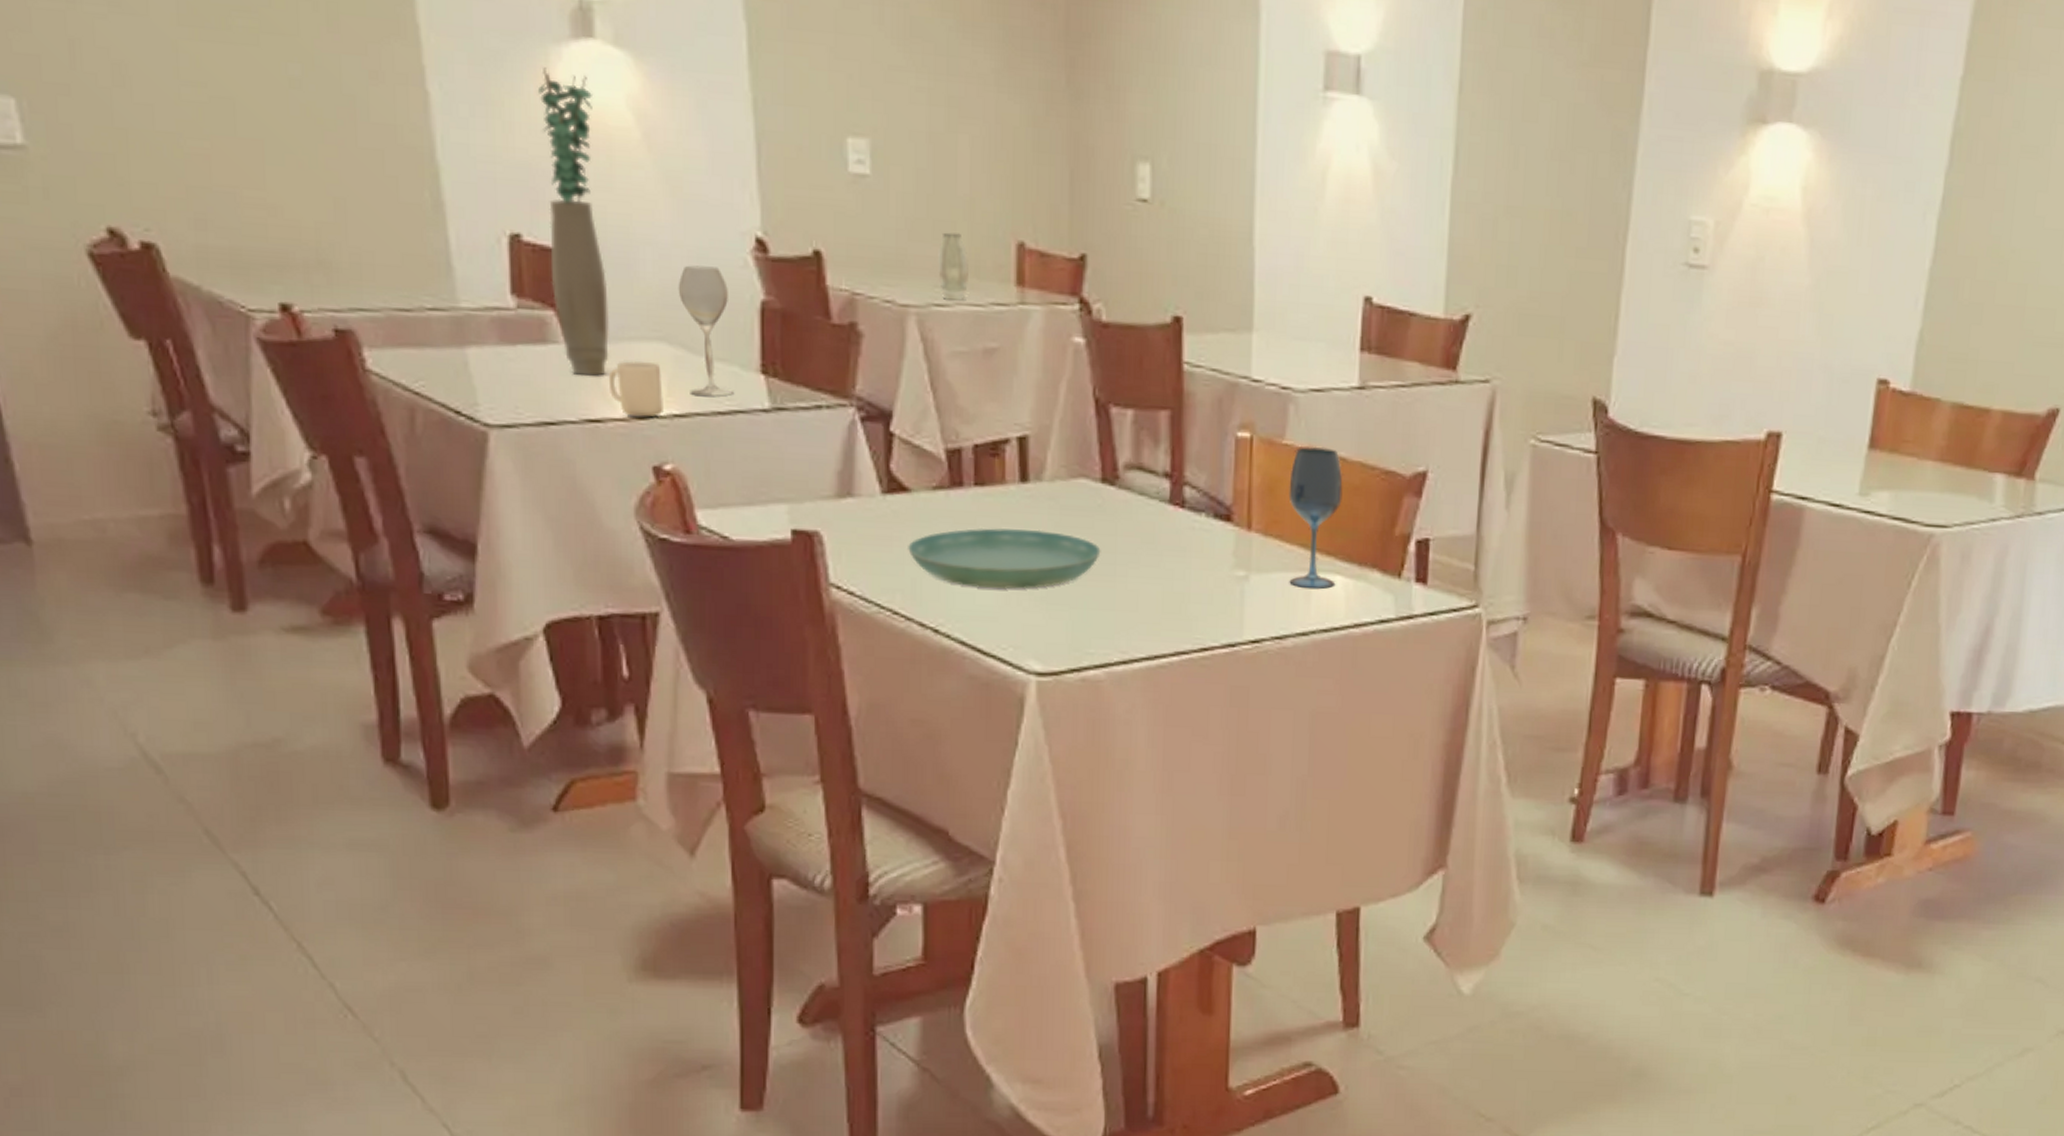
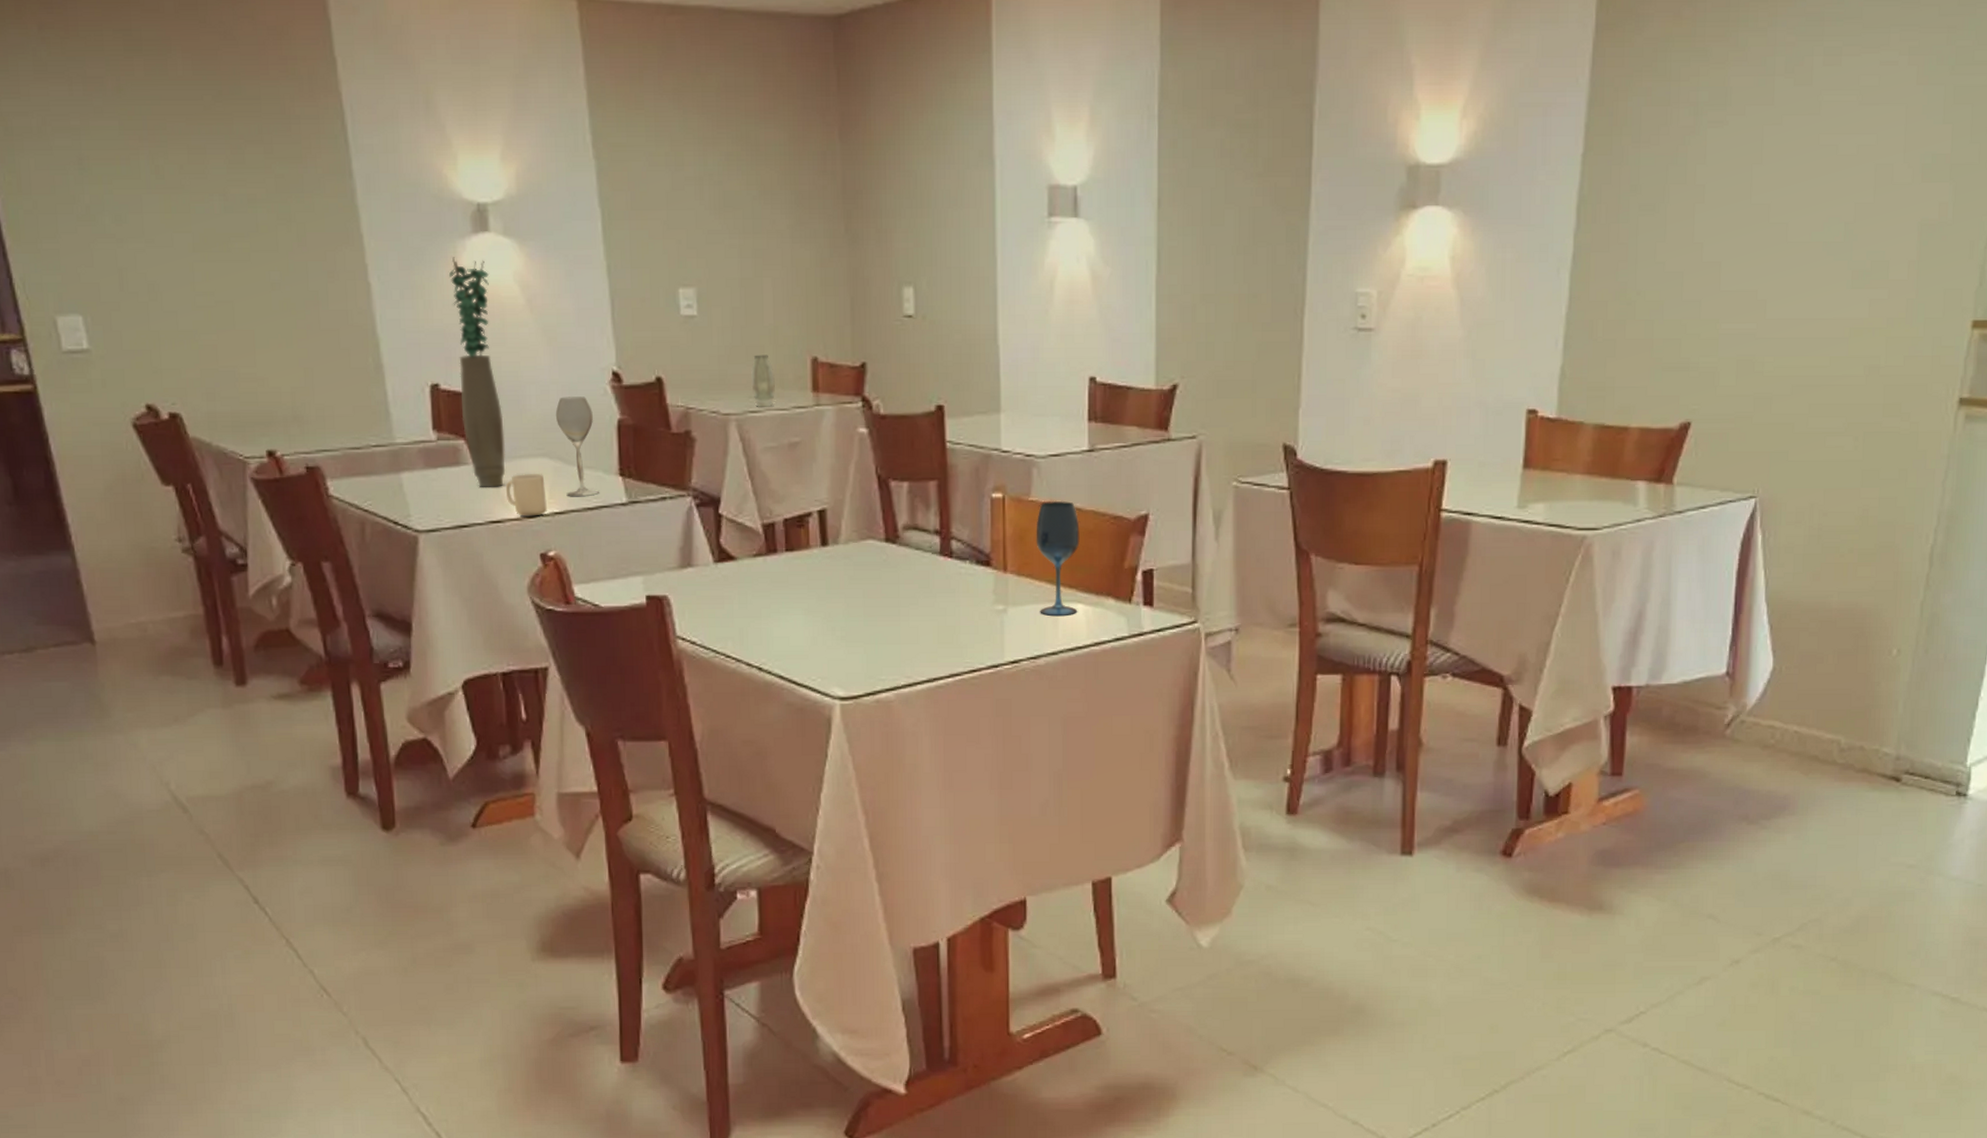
saucer: present [906,527,1101,590] -> none [735,583,887,633]

